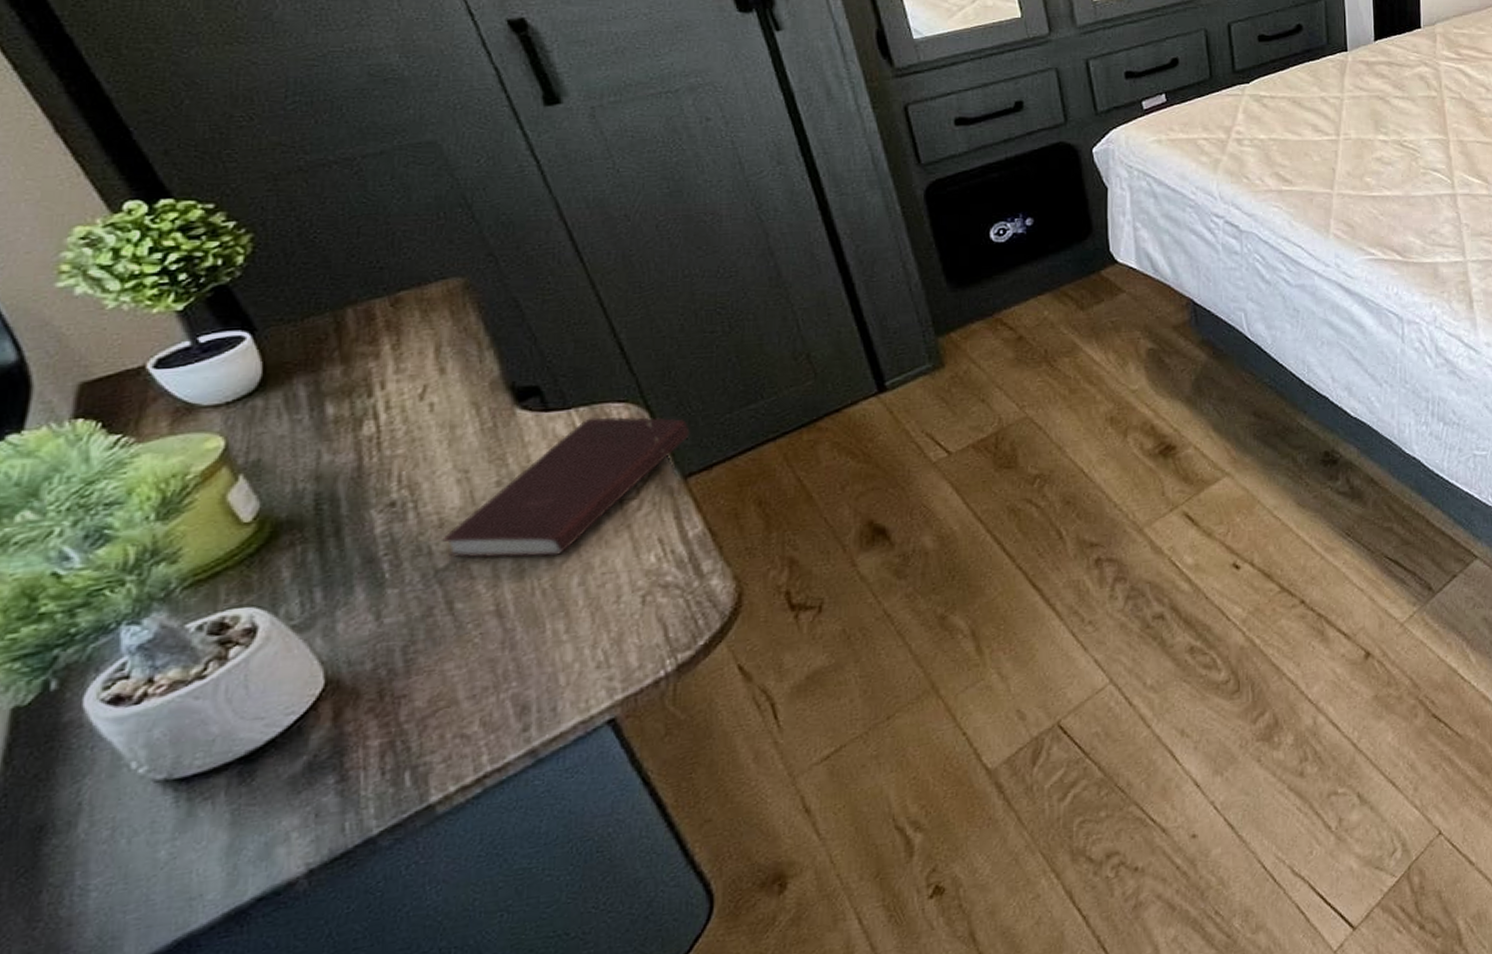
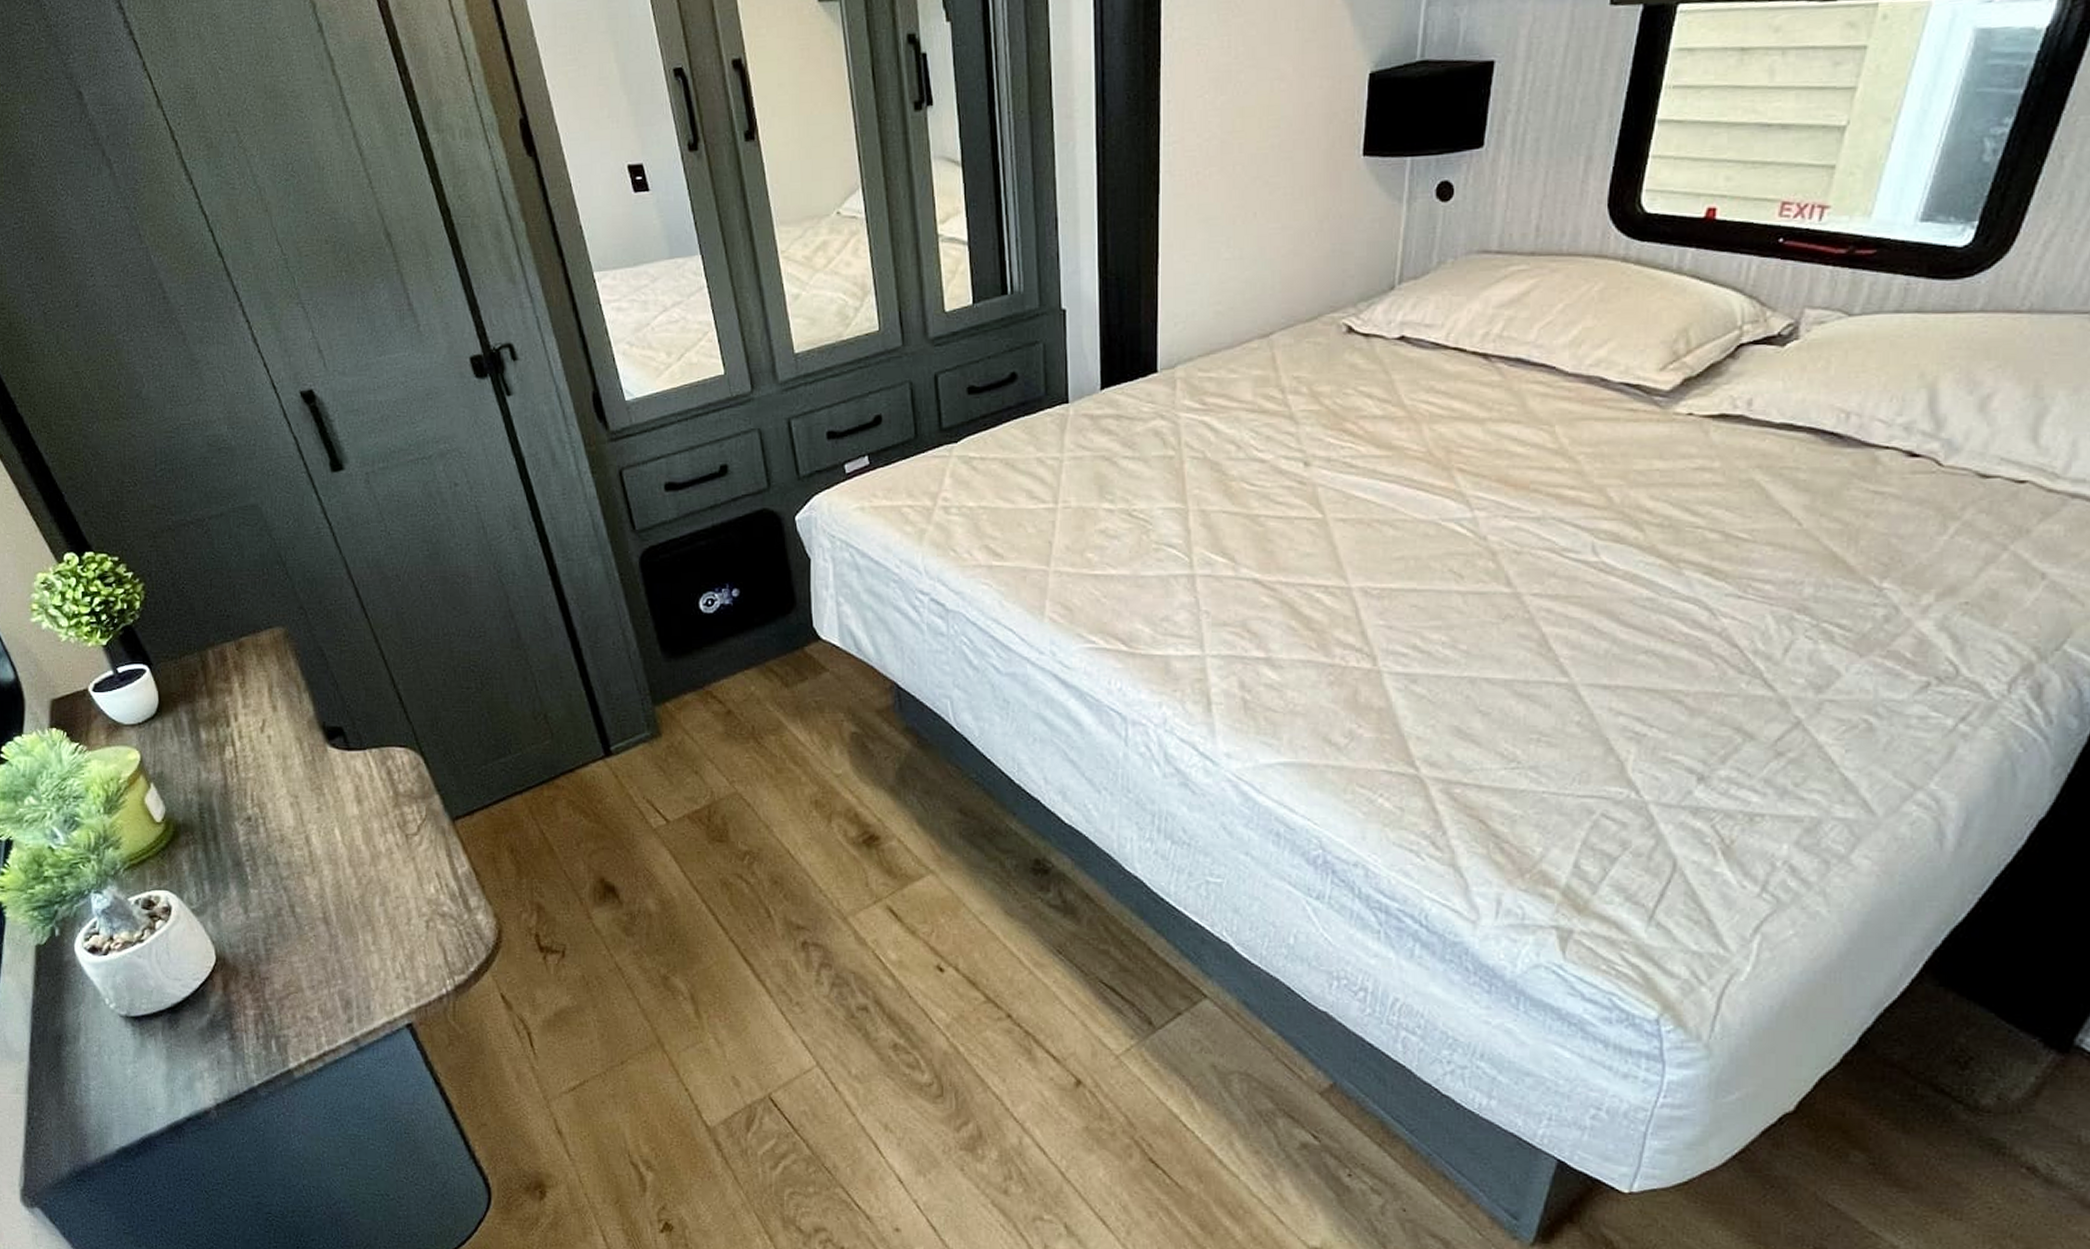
book: present [442,416,690,558] -> none [284,759,455,878]

